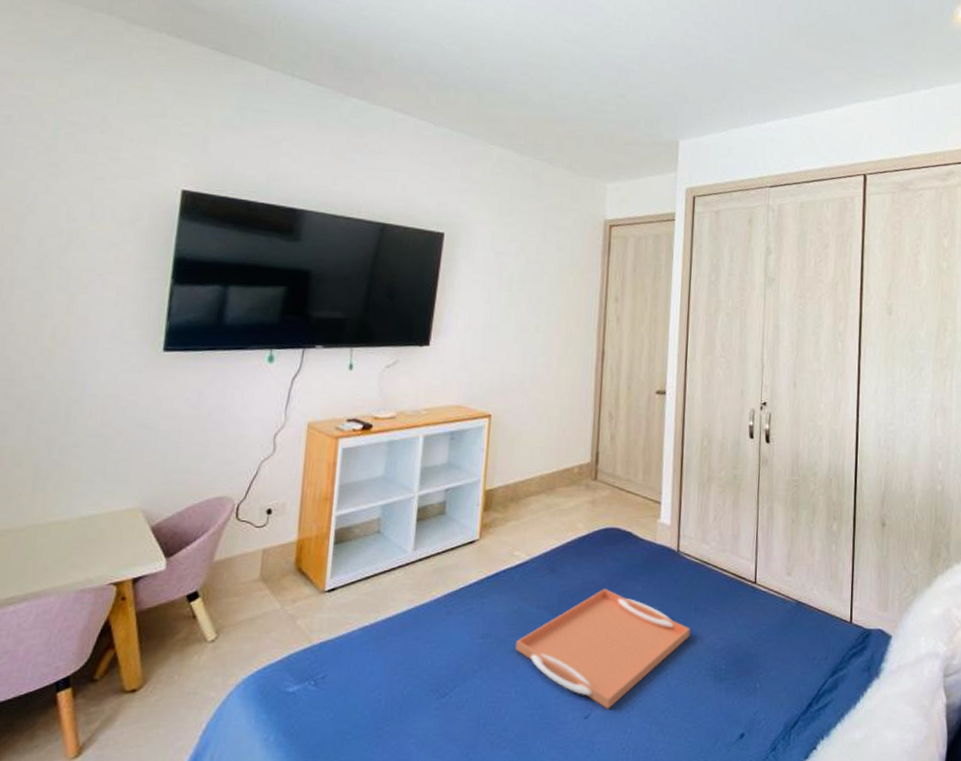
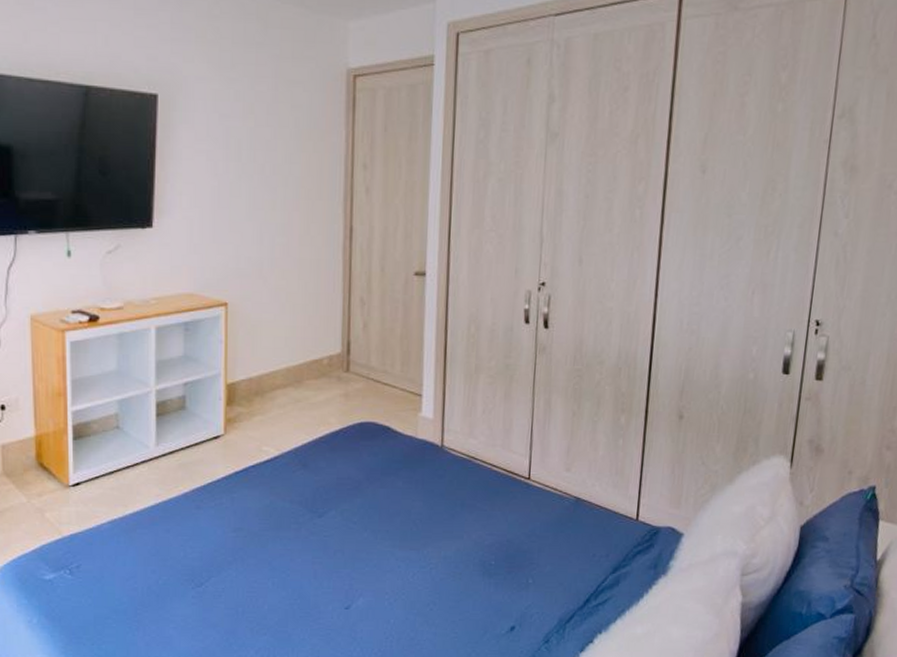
serving tray: present [515,588,691,710] -> none [270,483,457,601]

